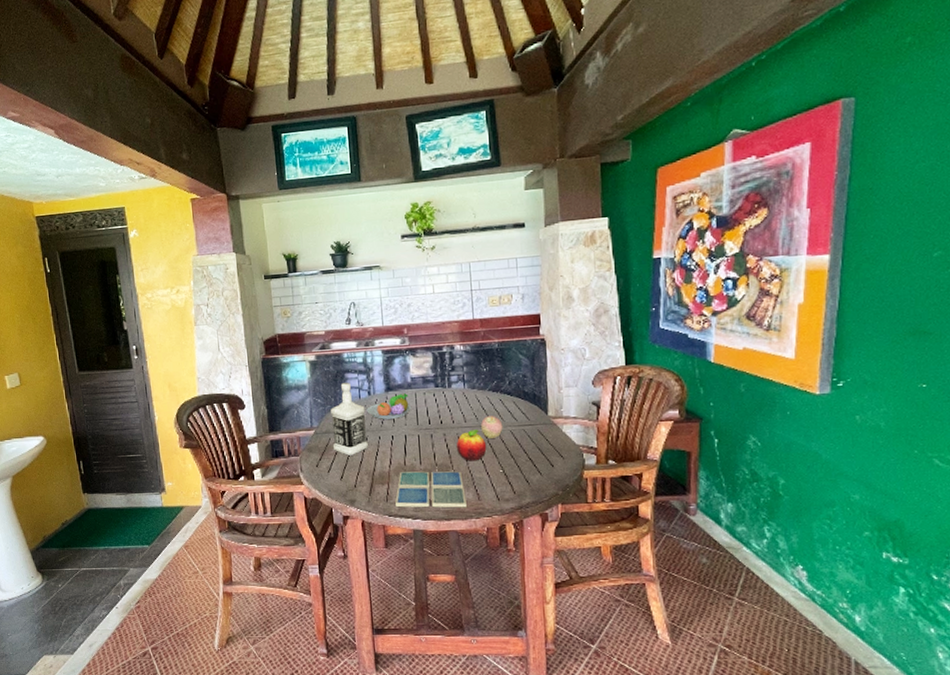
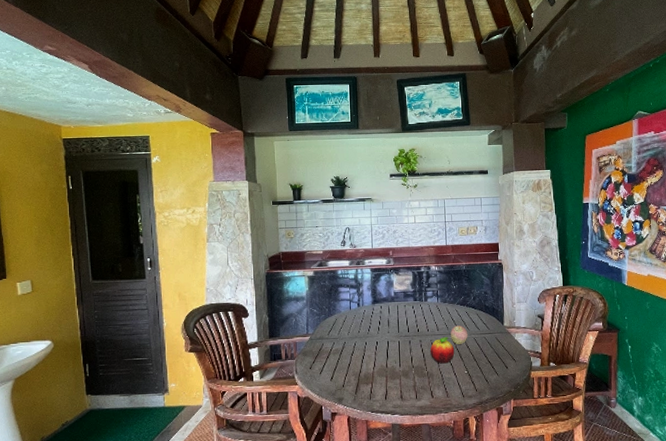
bottle: present [331,383,368,456] -> none [325,296,356,359]
fruit bowl: present [366,393,411,419] -> none [356,306,393,328]
drink coaster: present [395,471,467,508] -> none [377,372,437,405]

